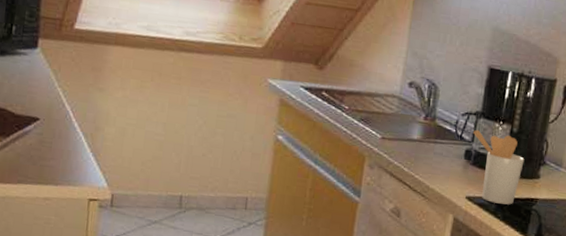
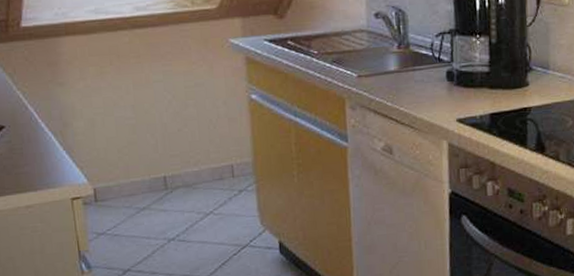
utensil holder: present [473,129,525,205] -> none [451,48,510,121]

